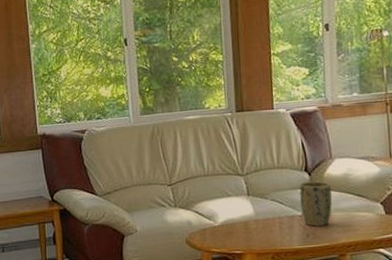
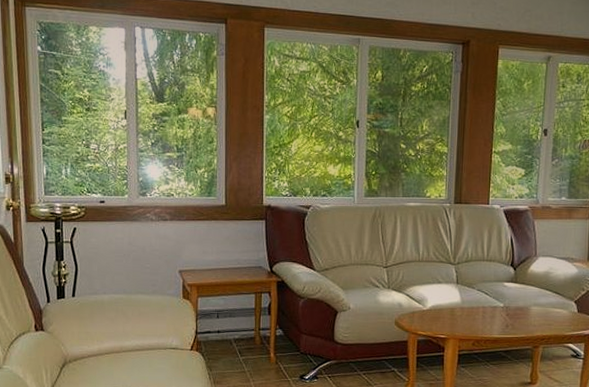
plant pot: present [299,181,332,227] -> none [504,276,533,319]

